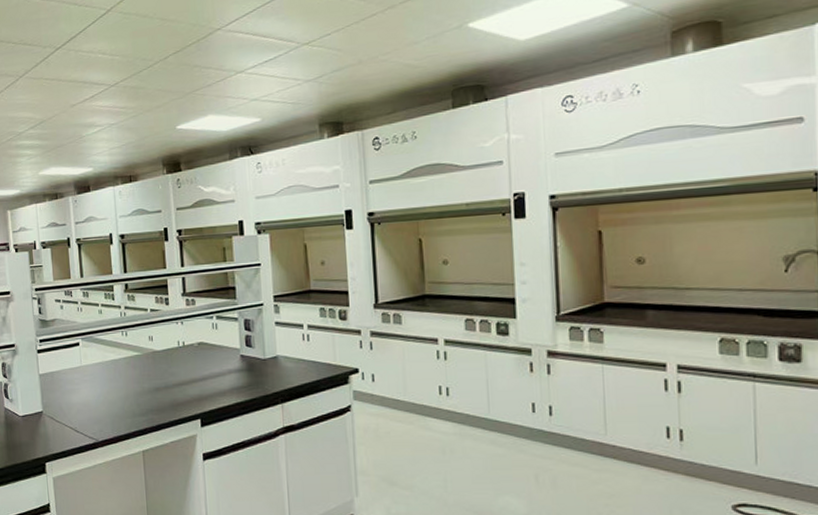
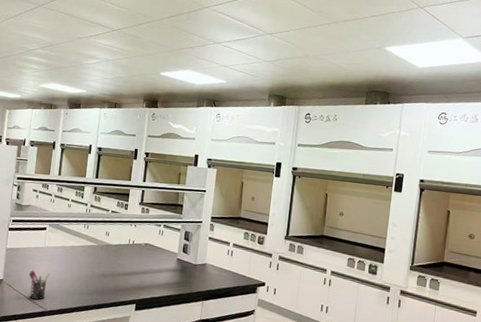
pen holder: none [69,395,94,430] -> present [28,269,50,300]

